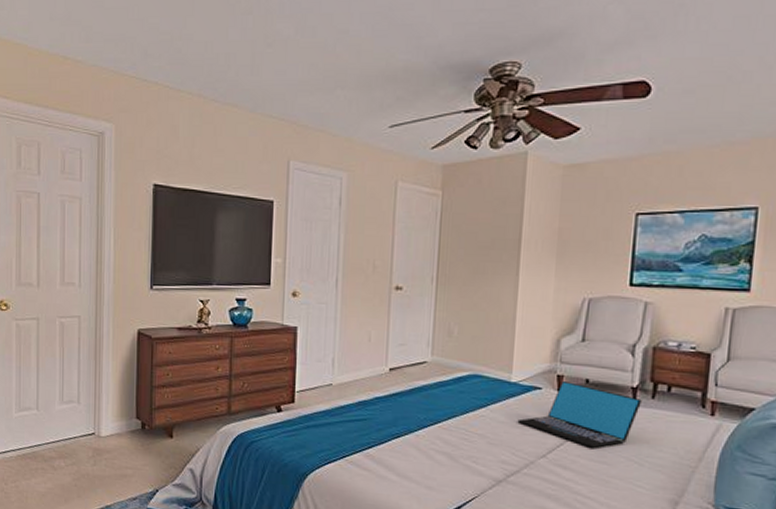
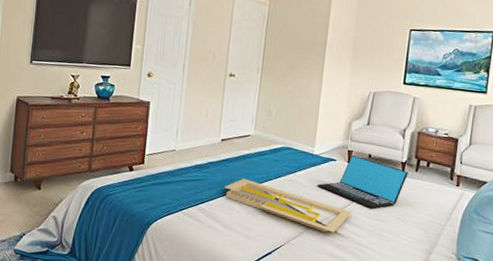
serving tray: none [397,416,566,481] -> present [224,178,352,233]

